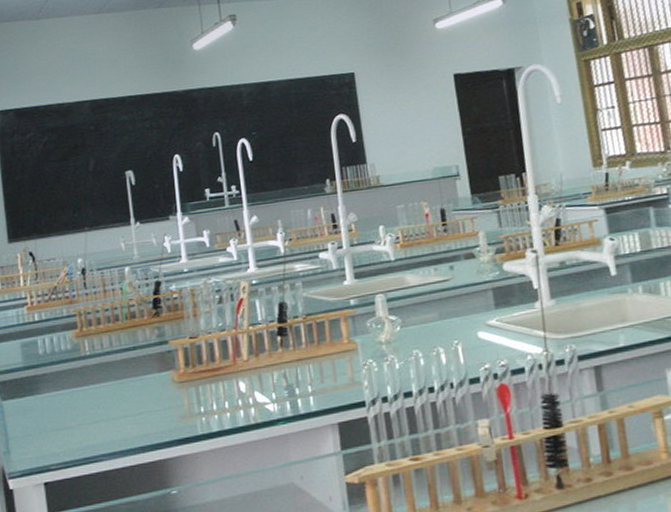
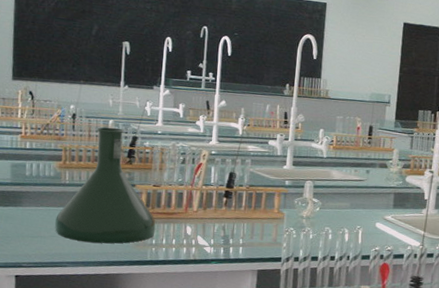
flask: none [80,275,202,425] -> present [54,127,156,244]

